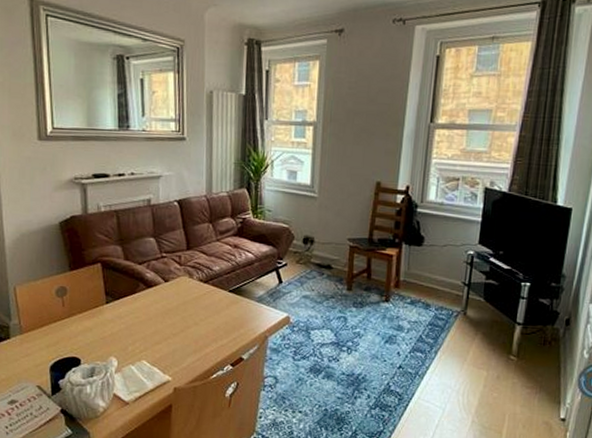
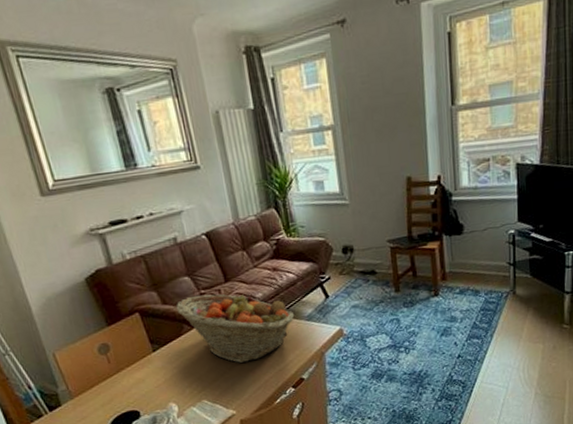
fruit basket: none [136,257,246,331] -> present [176,294,295,363]

